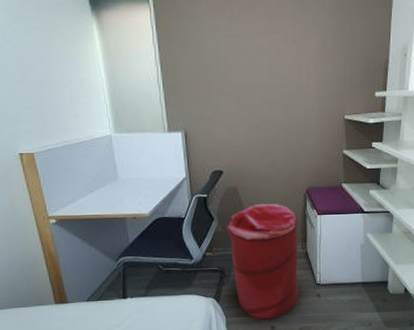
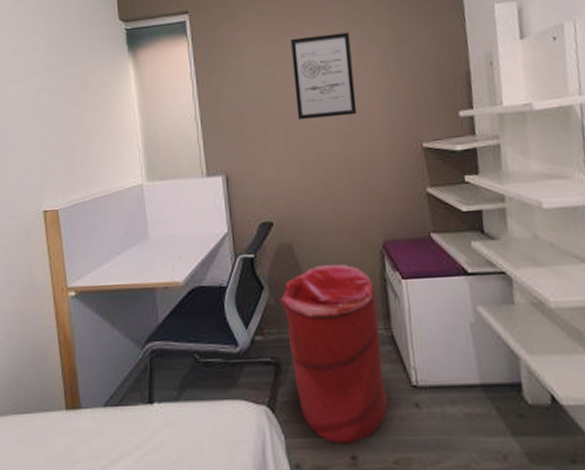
wall art: none [245,15,297,90] -> present [290,32,357,120]

